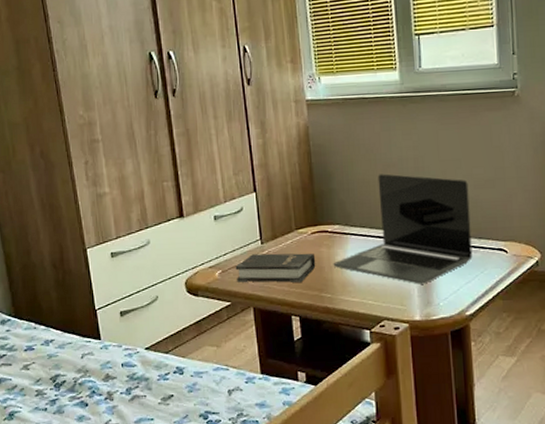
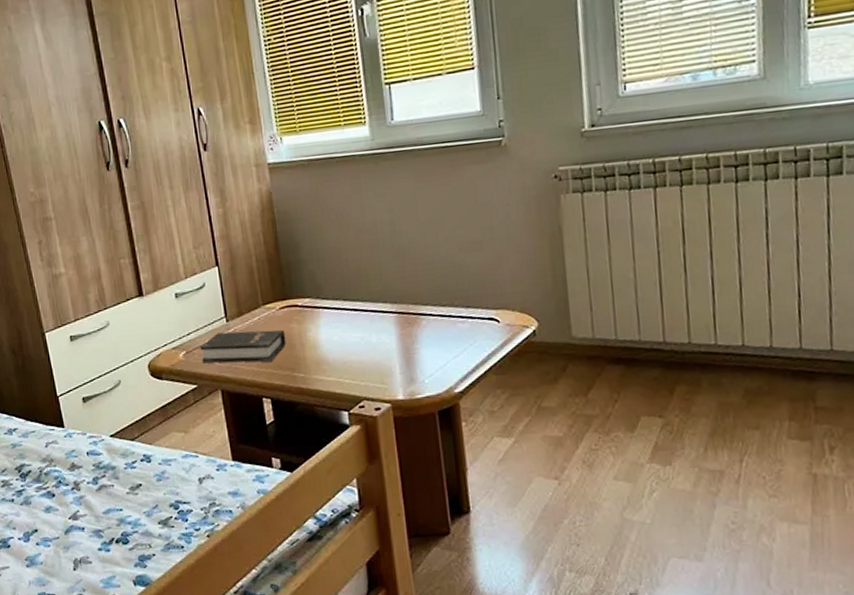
laptop: present [333,173,473,284] -> none [305,240,460,360]

